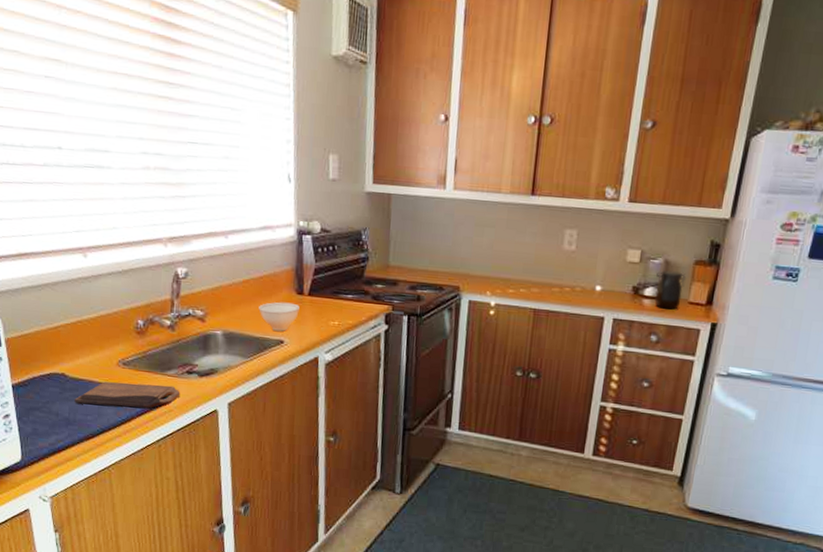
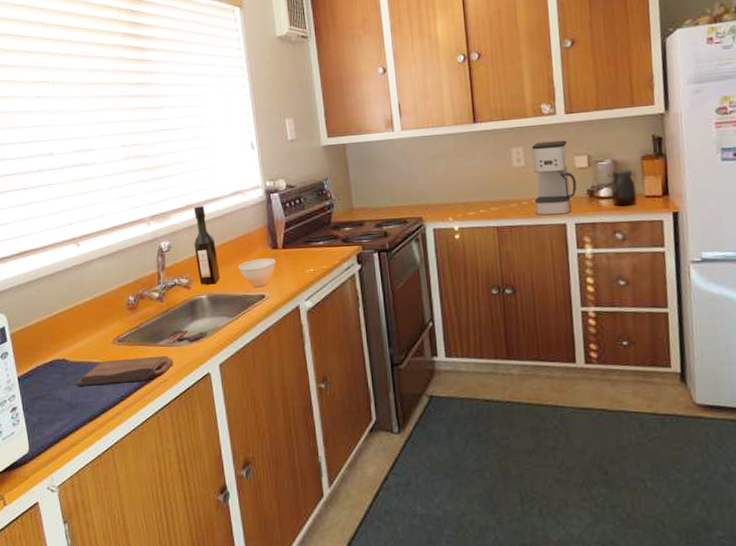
bottle: none [213,235,239,321] -> present [193,206,220,285]
coffee maker: none [576,228,625,309] -> present [531,140,577,216]

